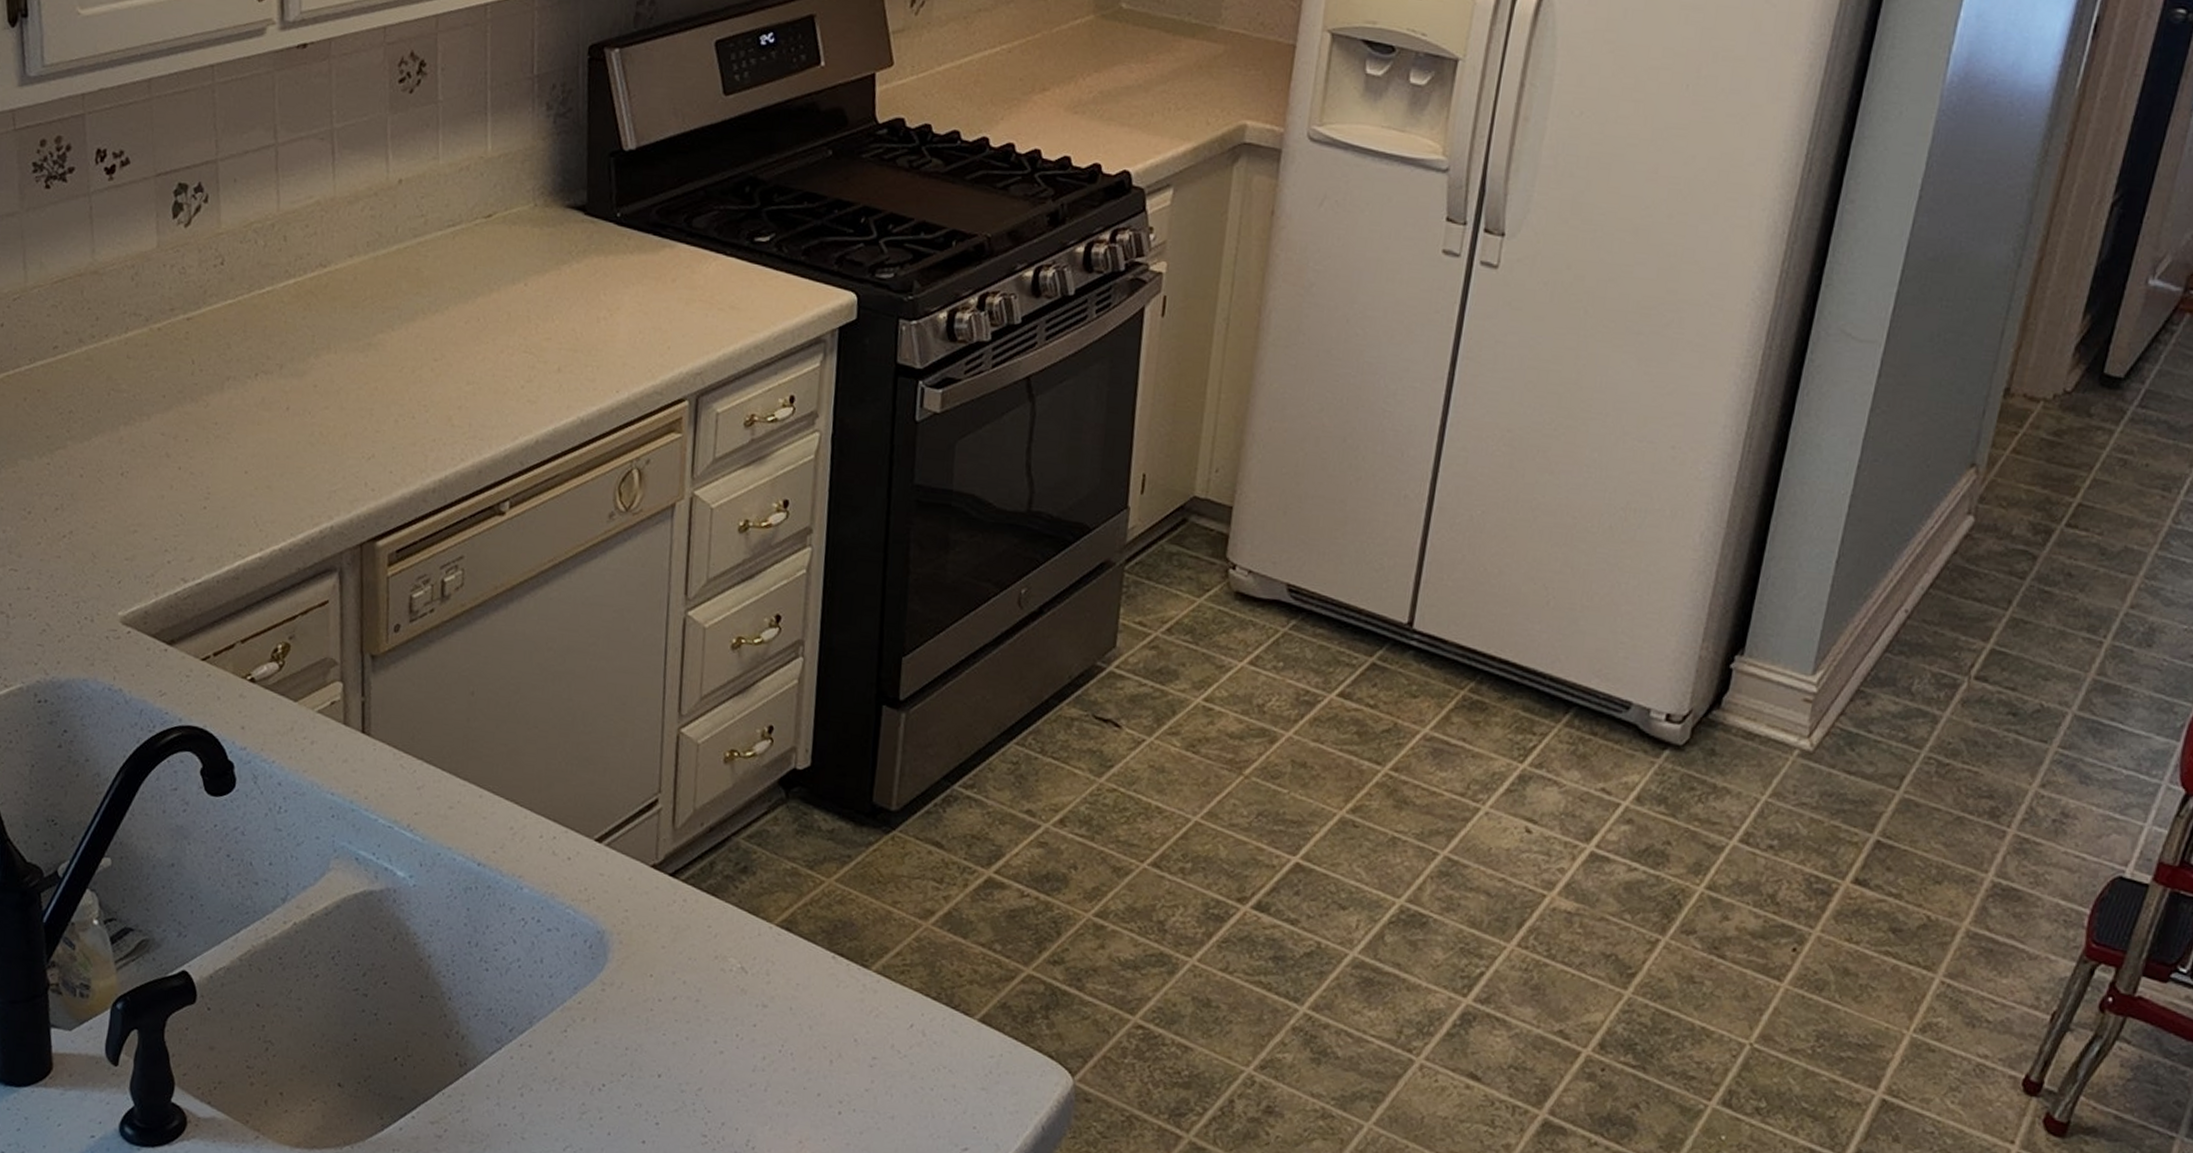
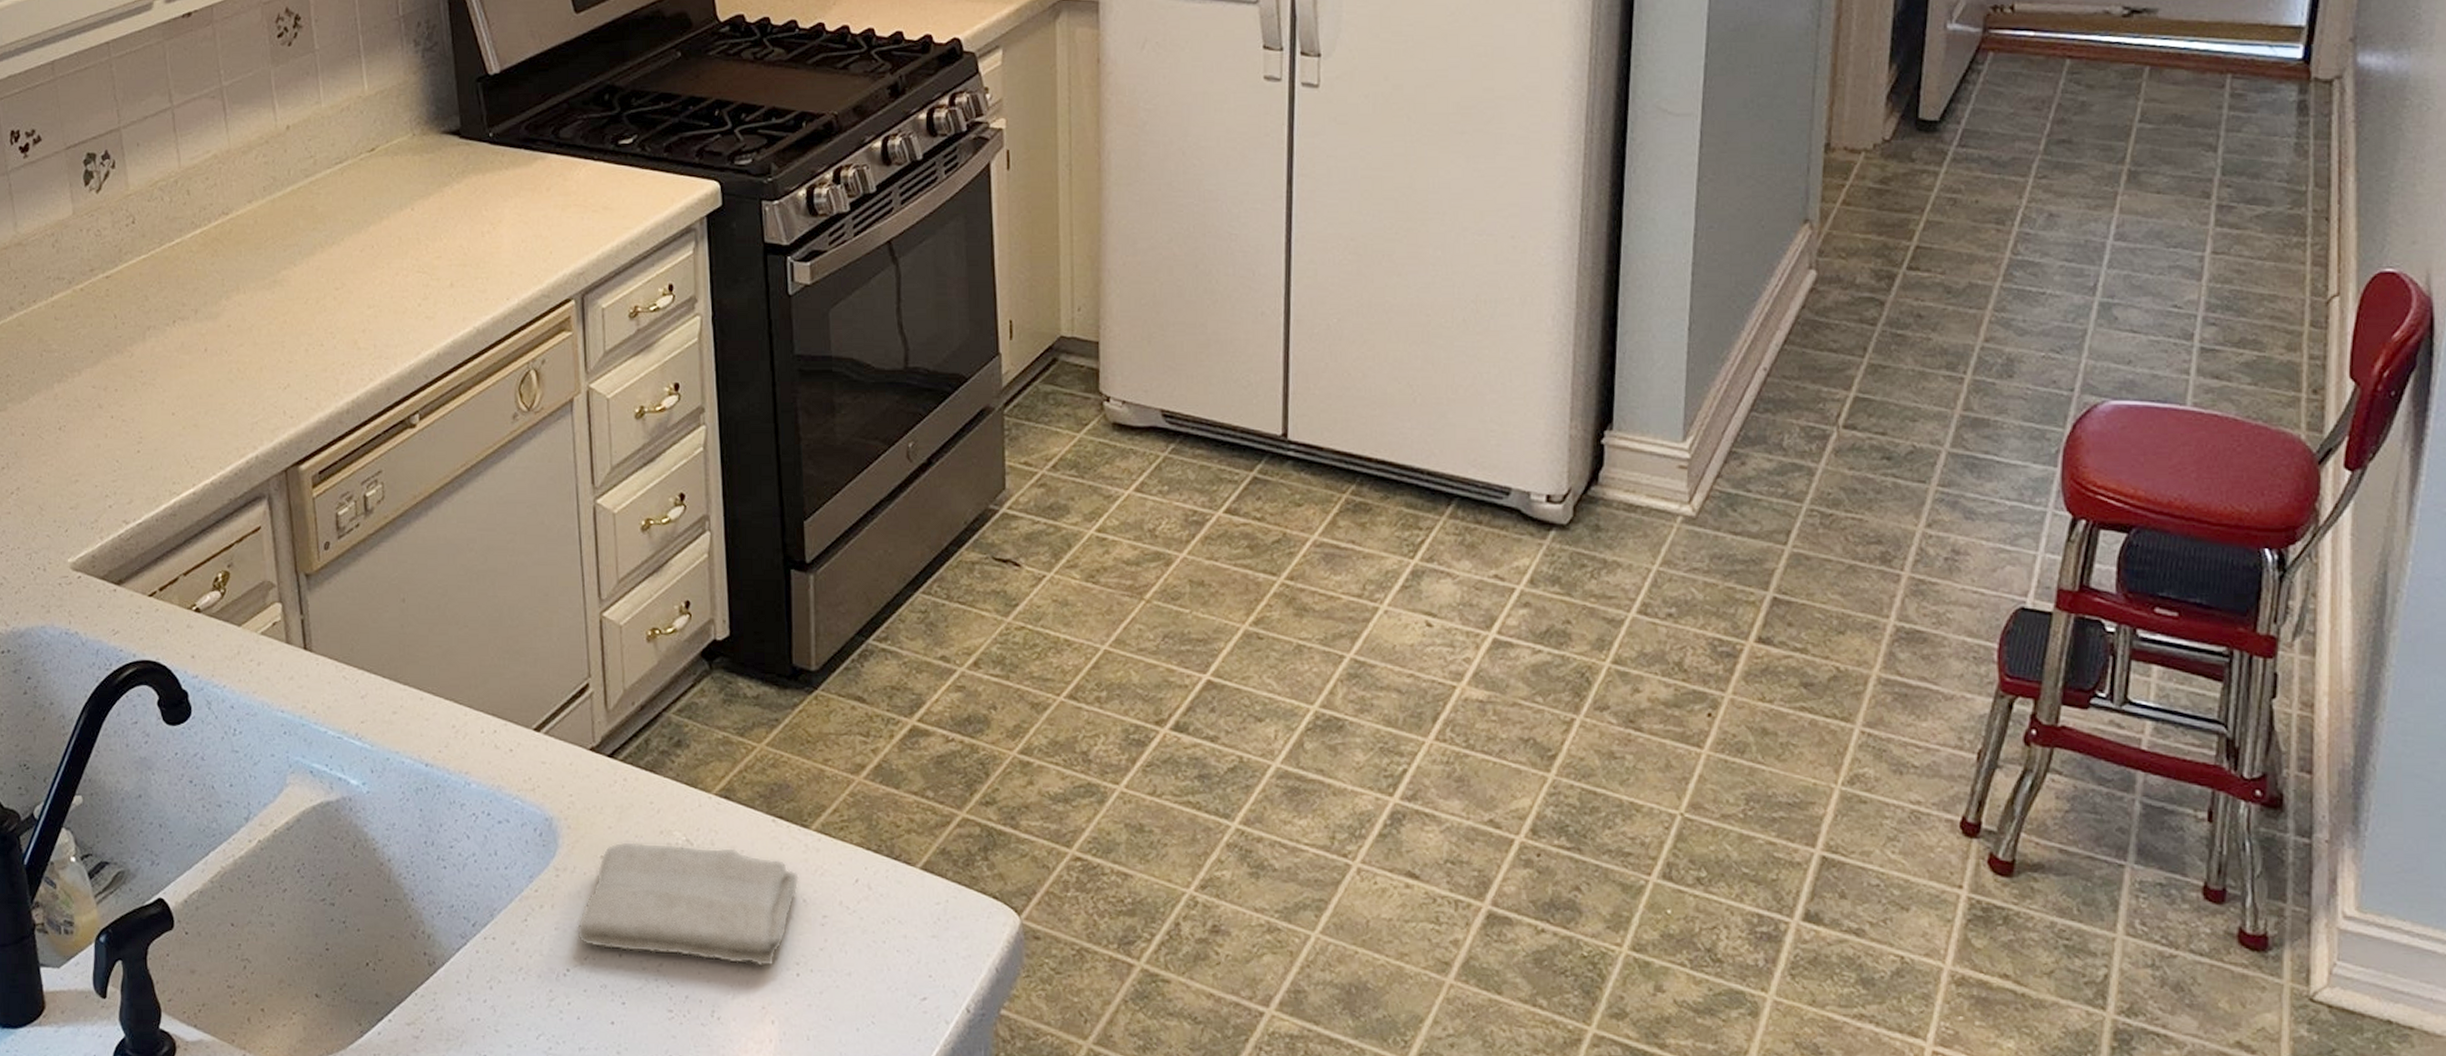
washcloth: none [616,962,853,1102] -> present [576,841,799,967]

